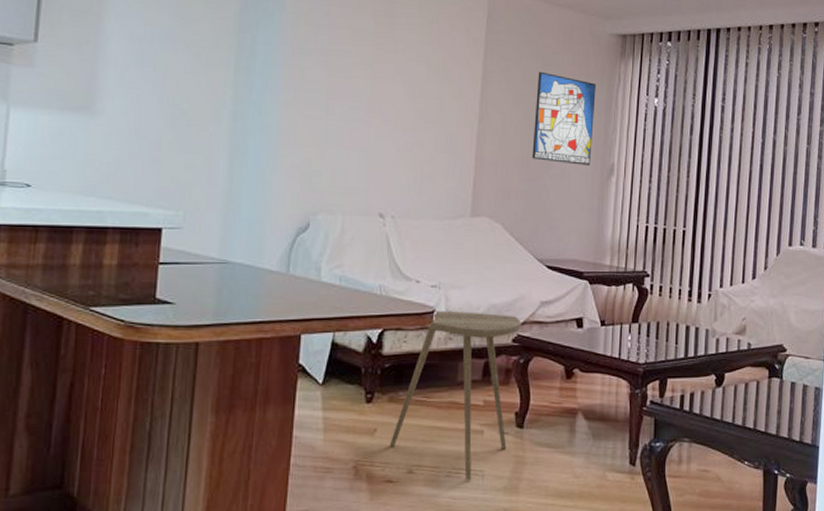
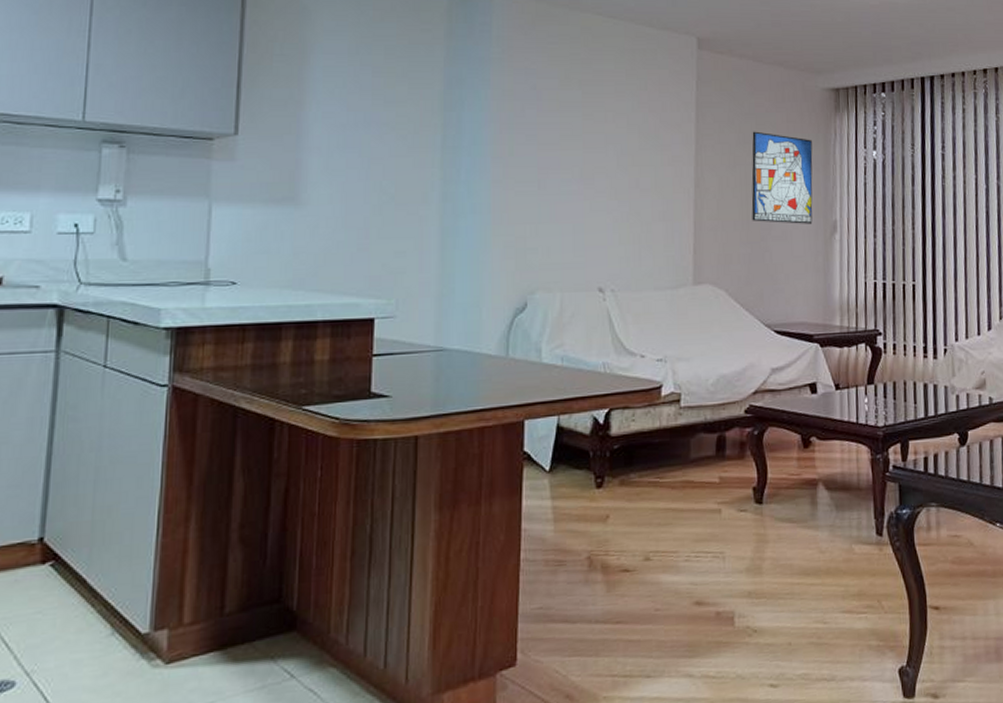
side table: present [389,311,520,481] -> none [623,384,752,565]

